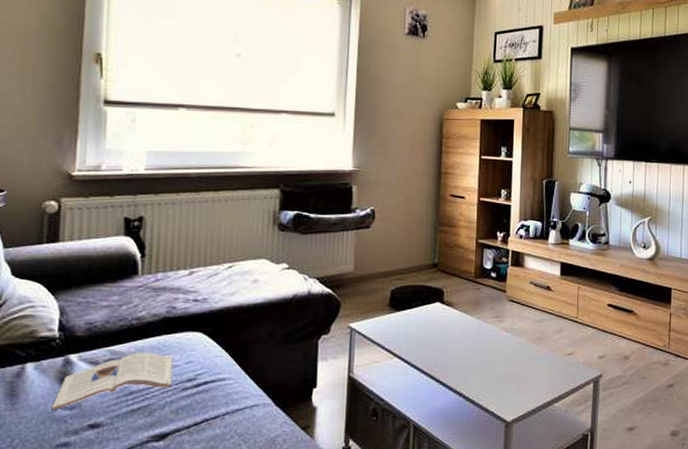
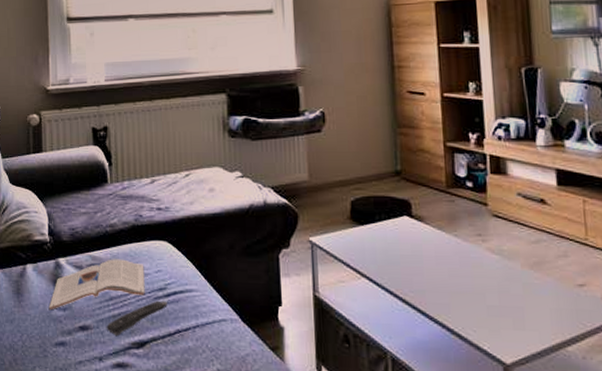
remote control: none [122,391,196,430] -> present [106,300,167,335]

